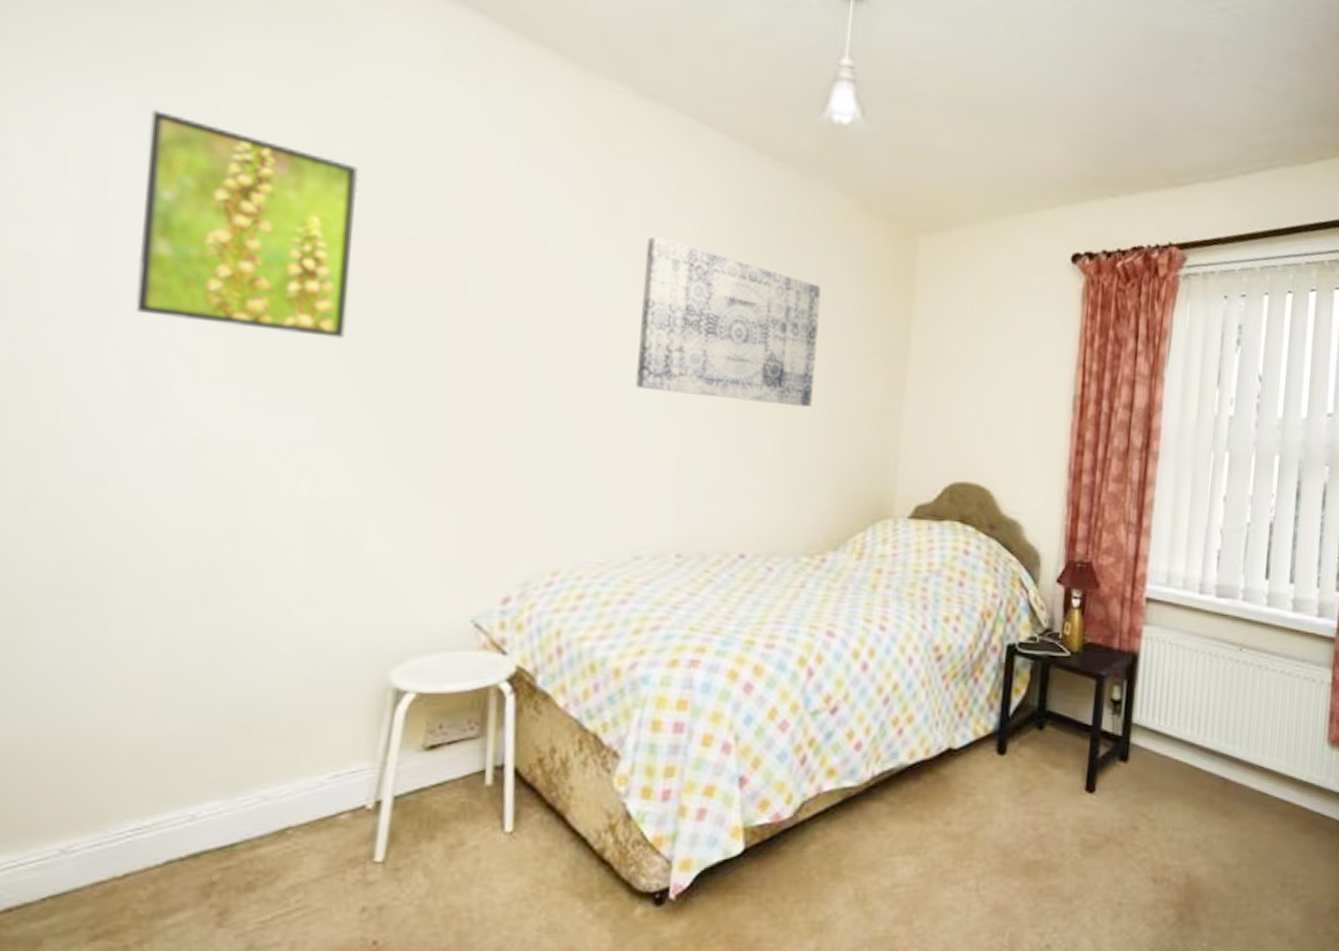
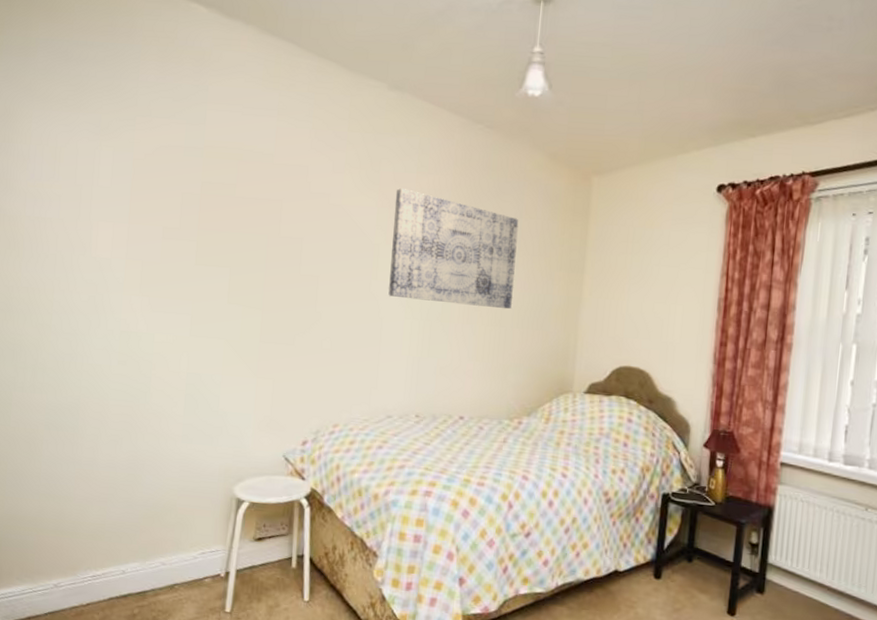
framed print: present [135,109,359,339] -> none [92,123,215,266]

